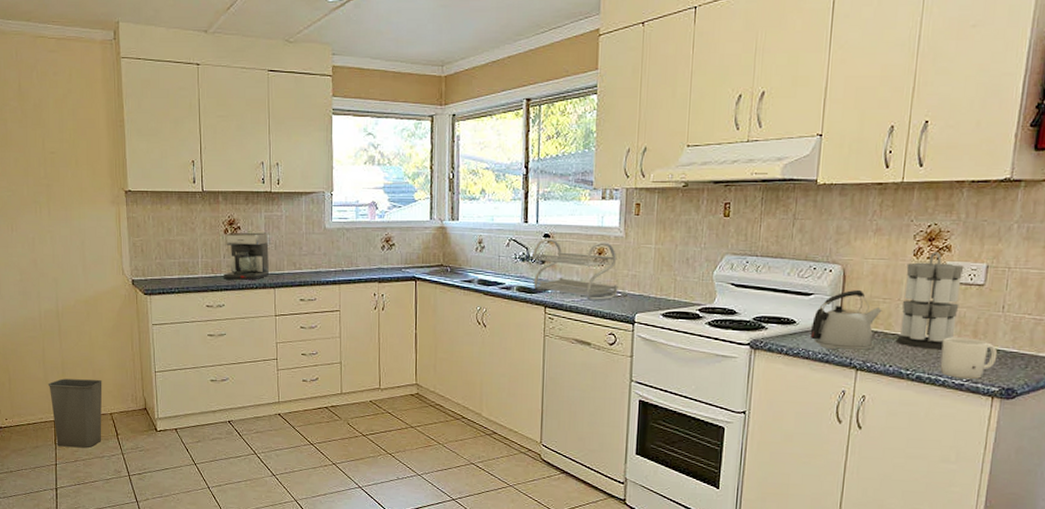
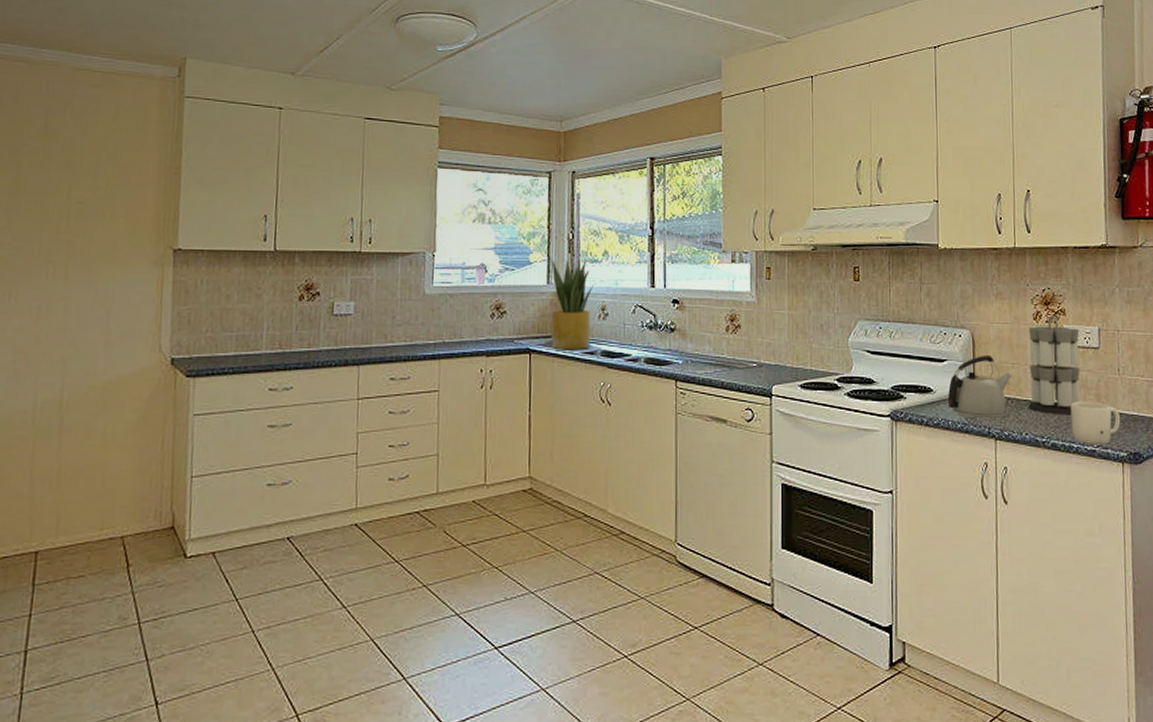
trash can: present [48,378,103,448] -> none [33,492,115,589]
coffee maker: present [224,232,270,280] -> none [294,298,354,356]
planter: none [433,196,473,279] -> present [550,258,595,351]
dish rack: present [531,237,618,301] -> none [659,303,753,373]

